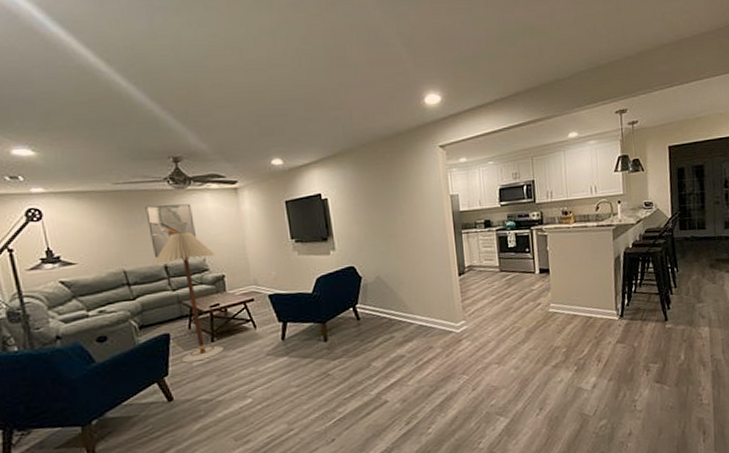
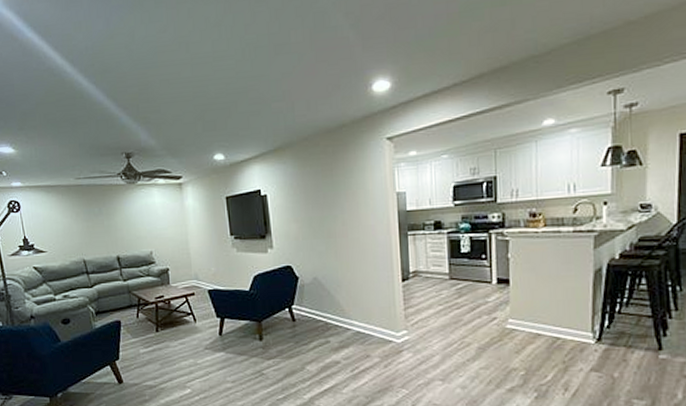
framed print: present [145,204,196,257] -> none [102,198,144,249]
floor lamp: present [153,232,224,363] -> none [107,226,167,349]

